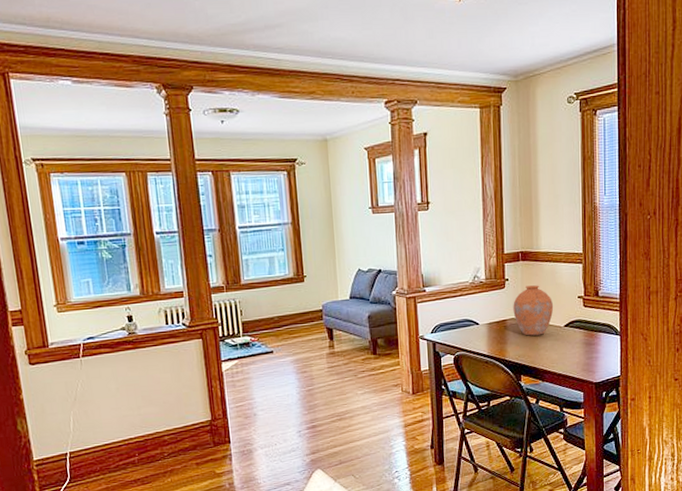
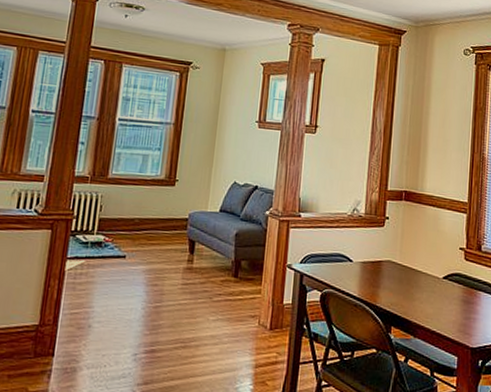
vase: present [513,285,554,336] -> none [390,228,434,284]

